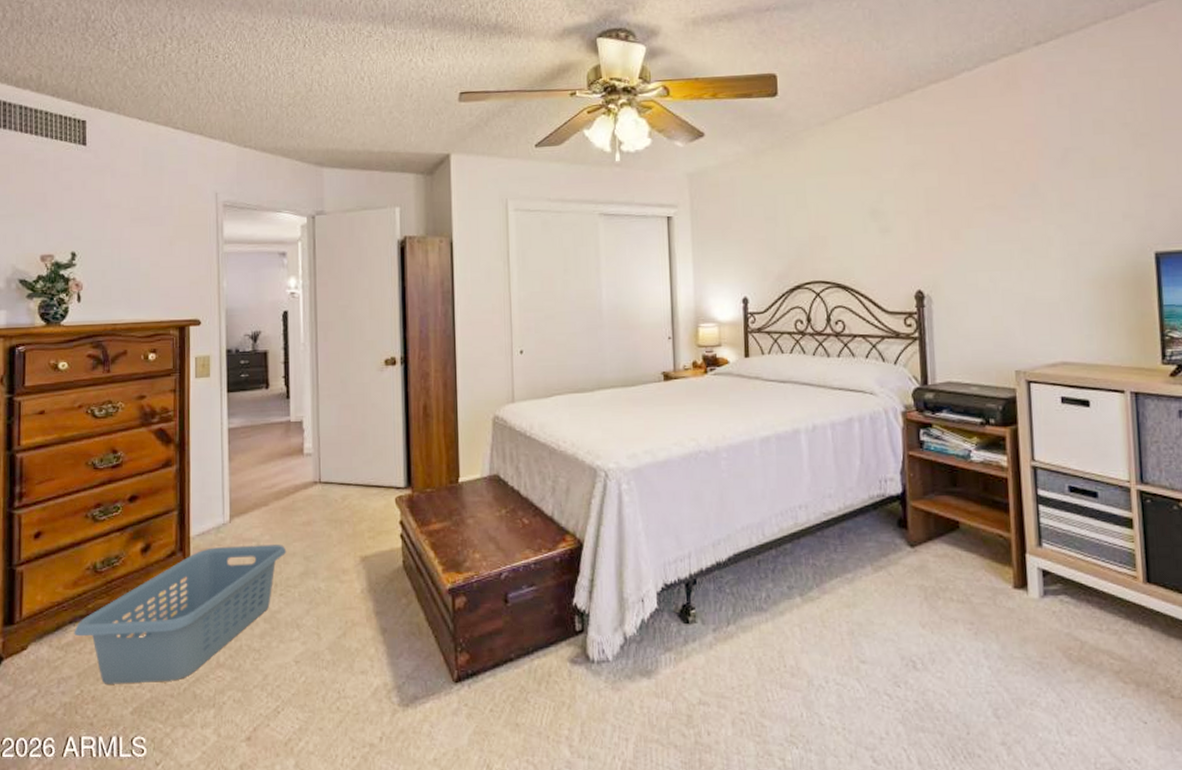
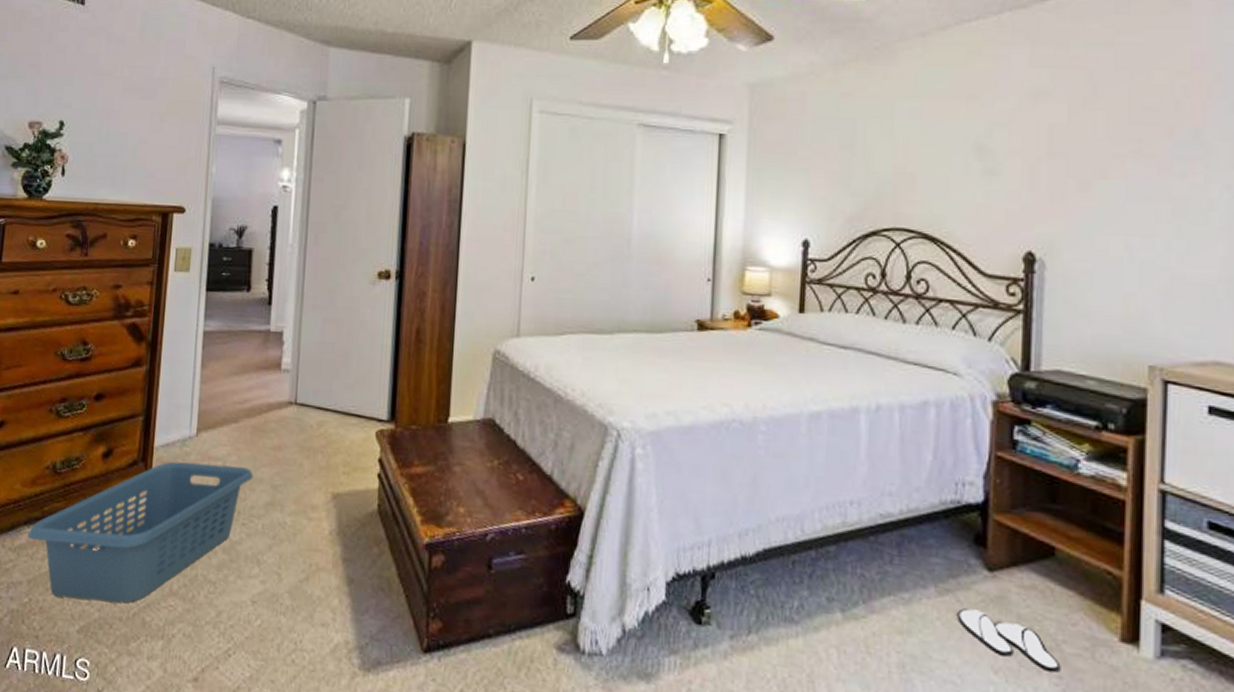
slippers: none [890,579,972,620] -> present [957,608,1061,673]

